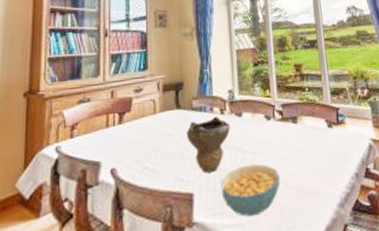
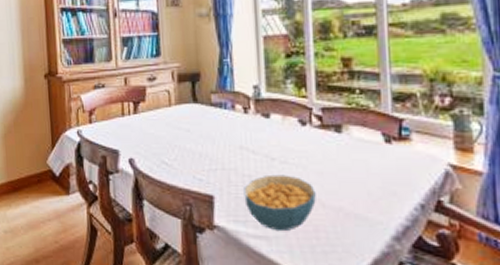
decorative bowl: present [186,115,230,173] -> none [204,114,255,177]

